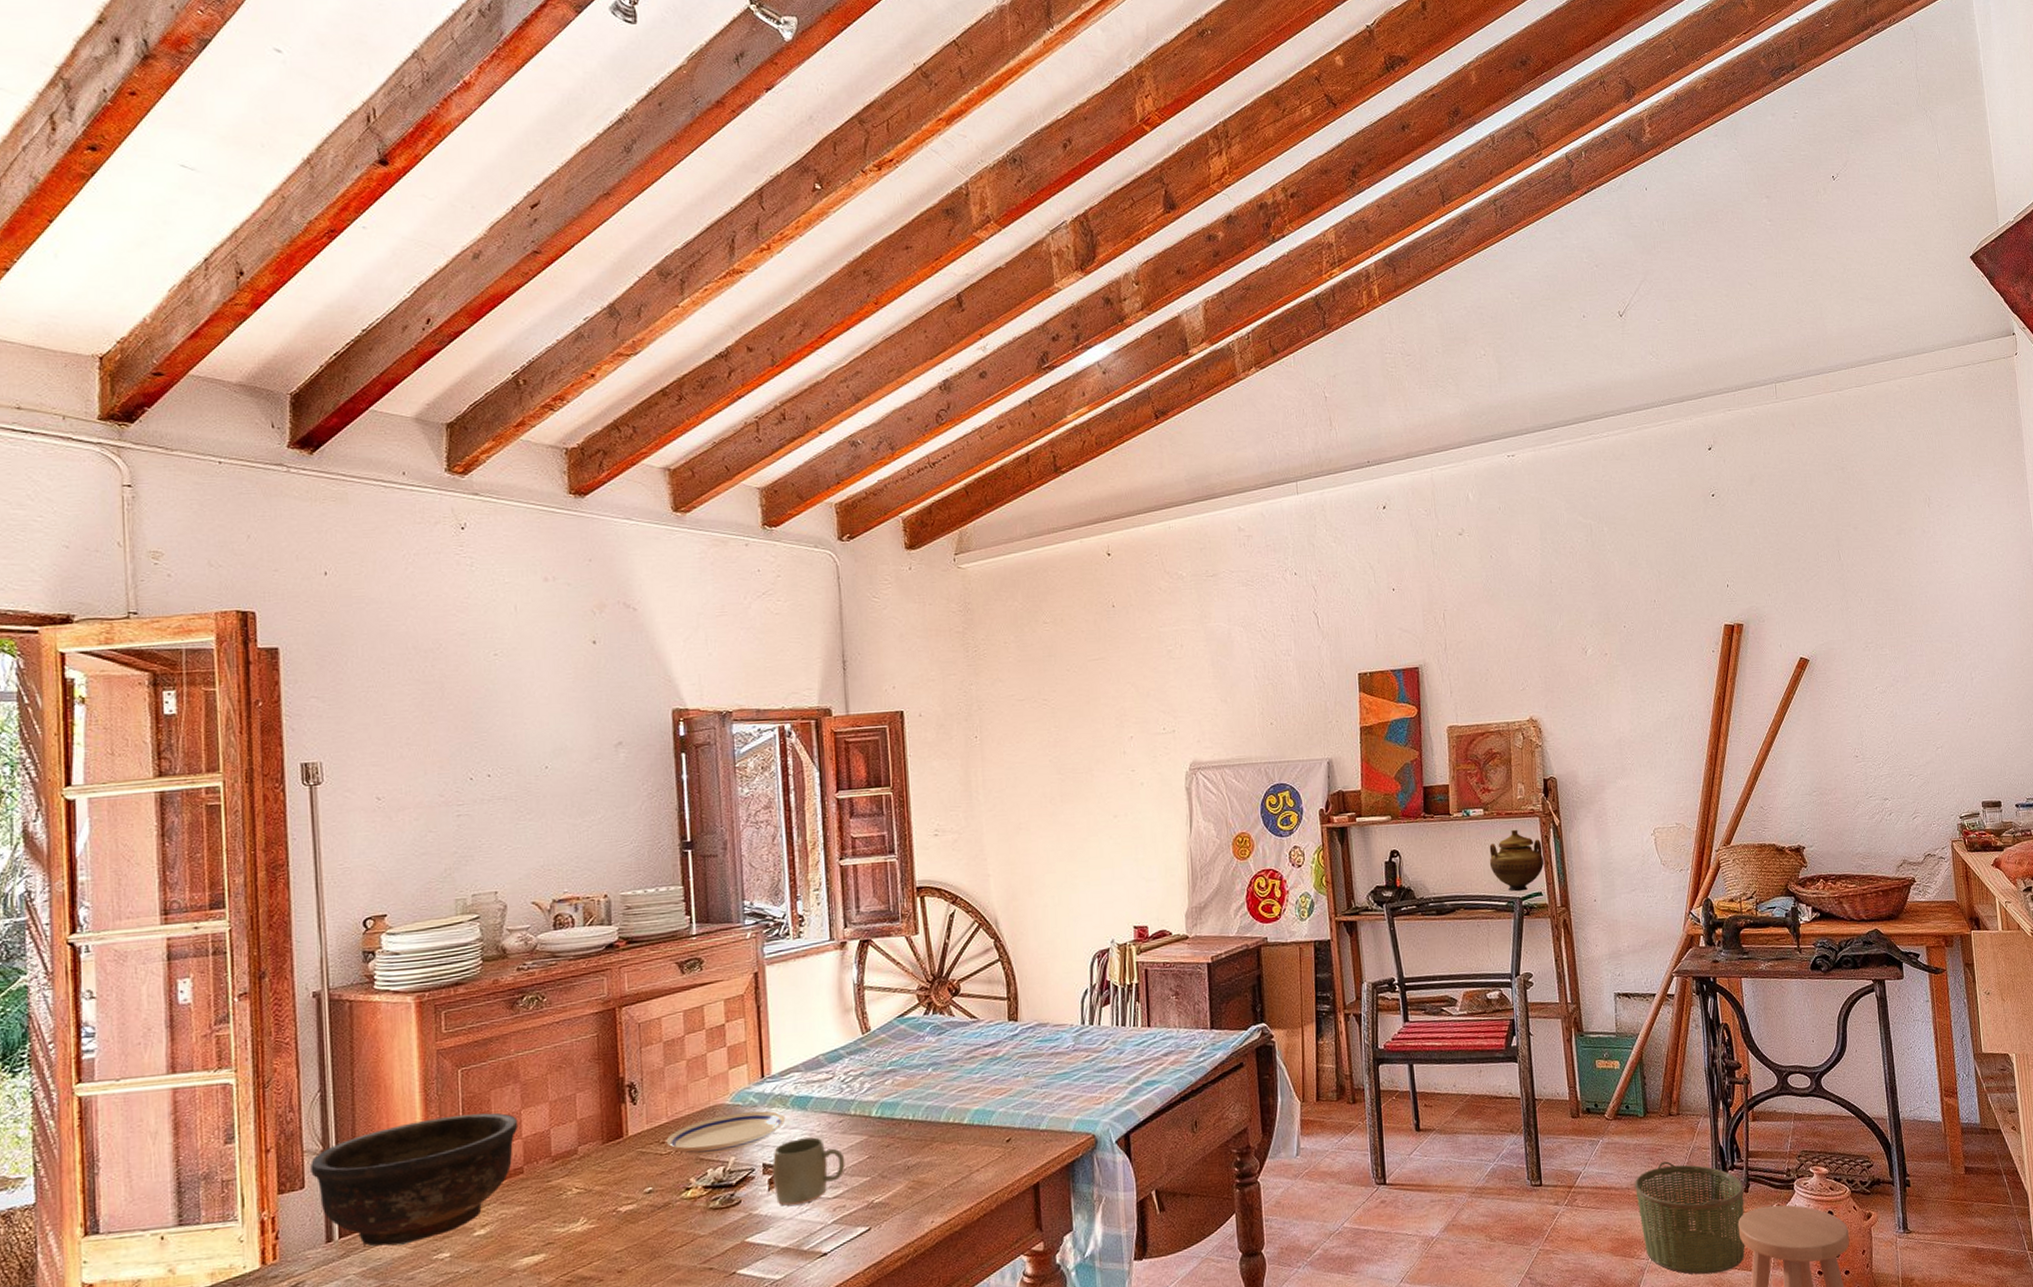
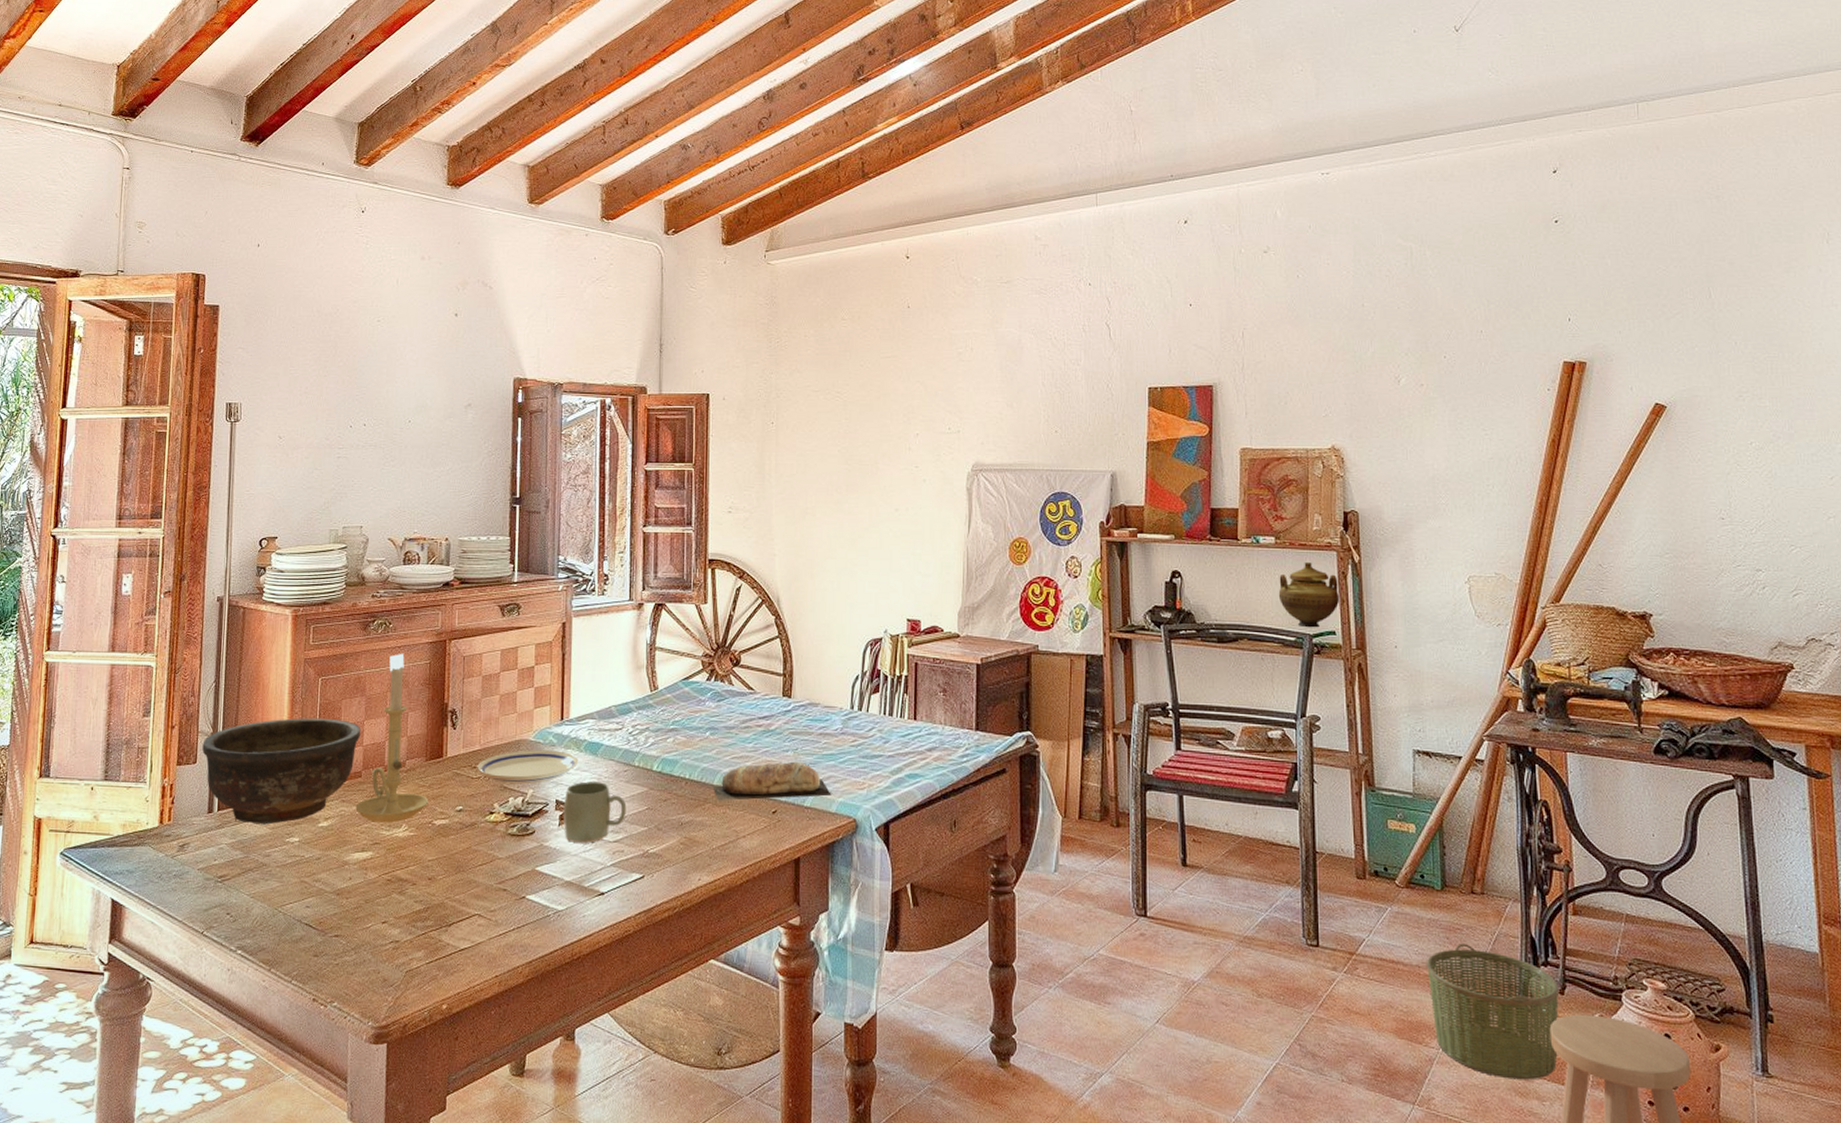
candle holder: none [519,1028,611,1221] -> present [355,653,429,823]
bread loaf: none [939,1084,1068,1138] -> present [712,761,832,801]

